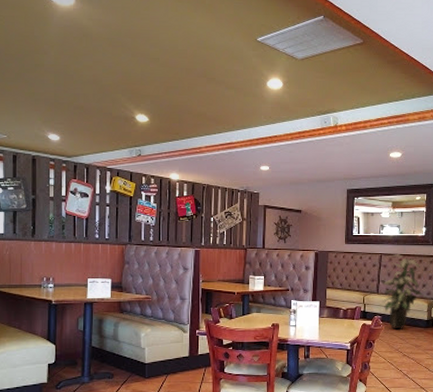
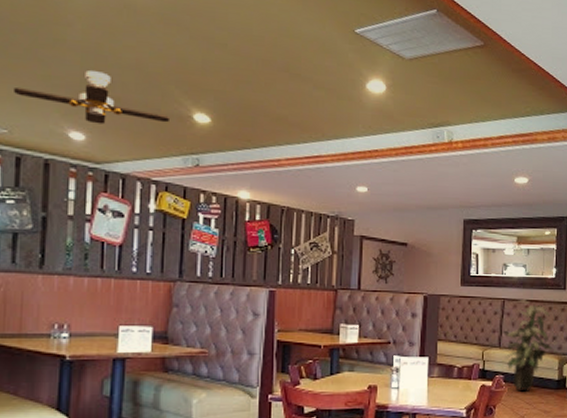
ceiling fan: none [9,87,119,127] -> present [12,70,171,125]

